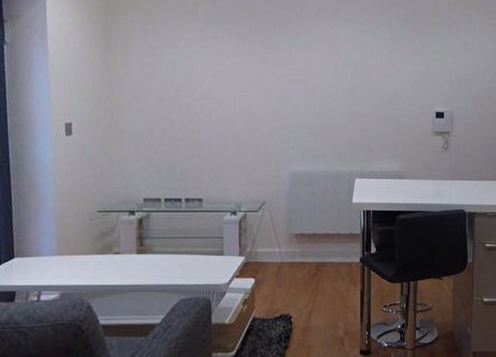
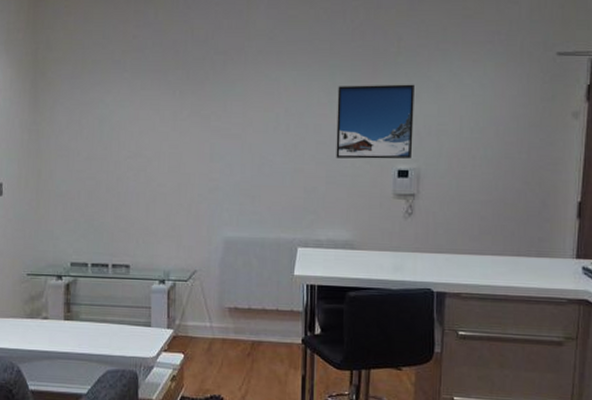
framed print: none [386,40,447,103] -> present [336,84,414,159]

